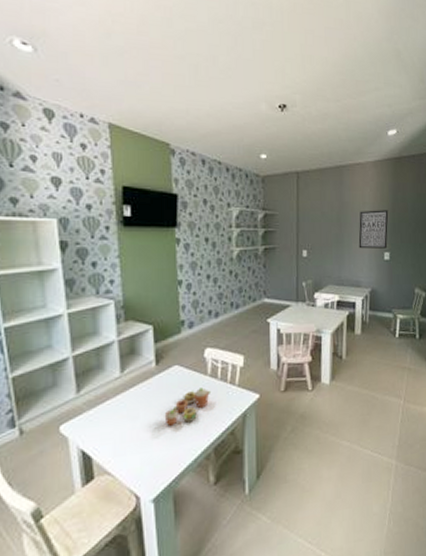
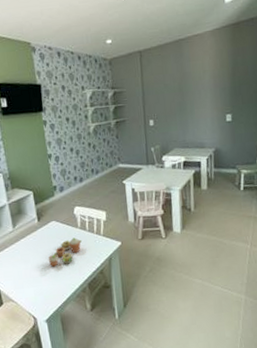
wall art: present [358,210,389,249] -> none [200,75,229,114]

